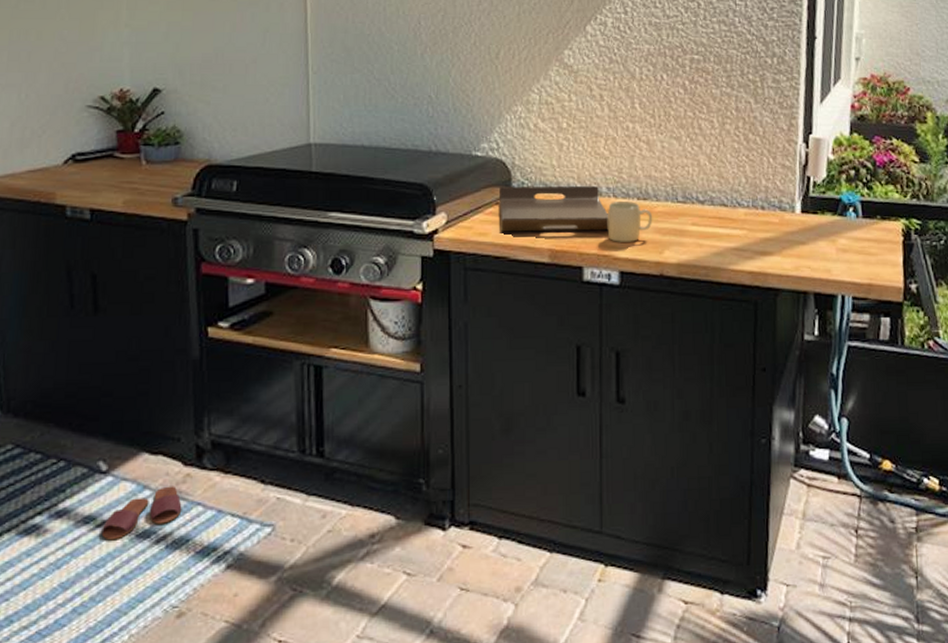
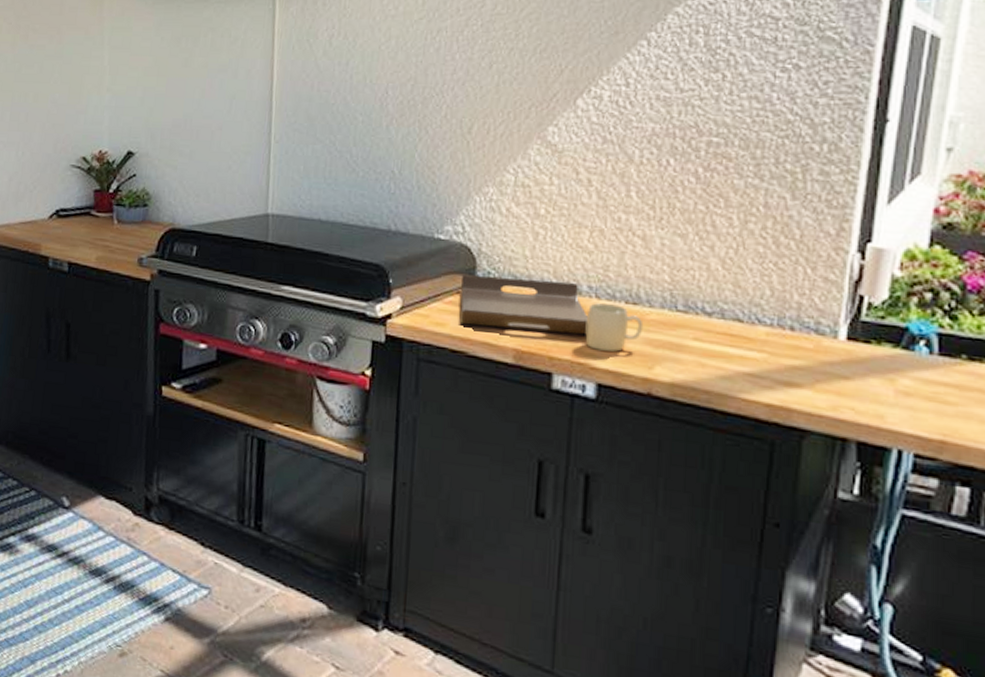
slippers: present [101,486,182,541] -> none [61,531,130,572]

